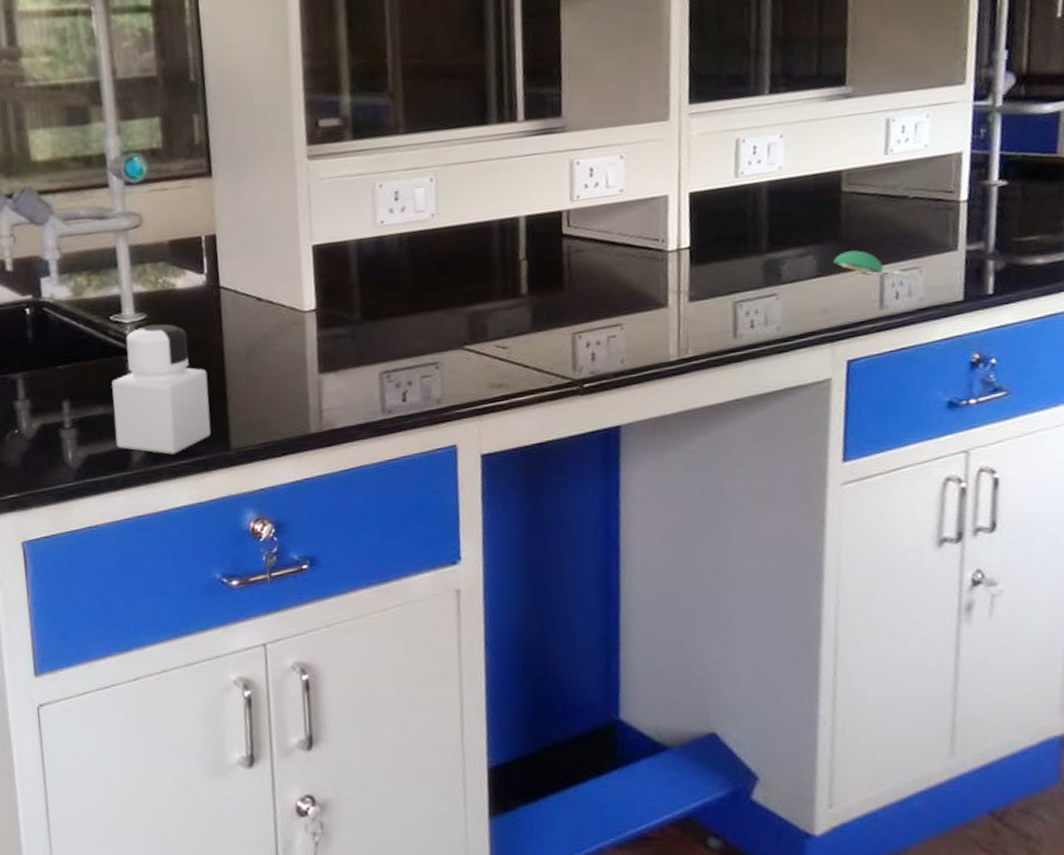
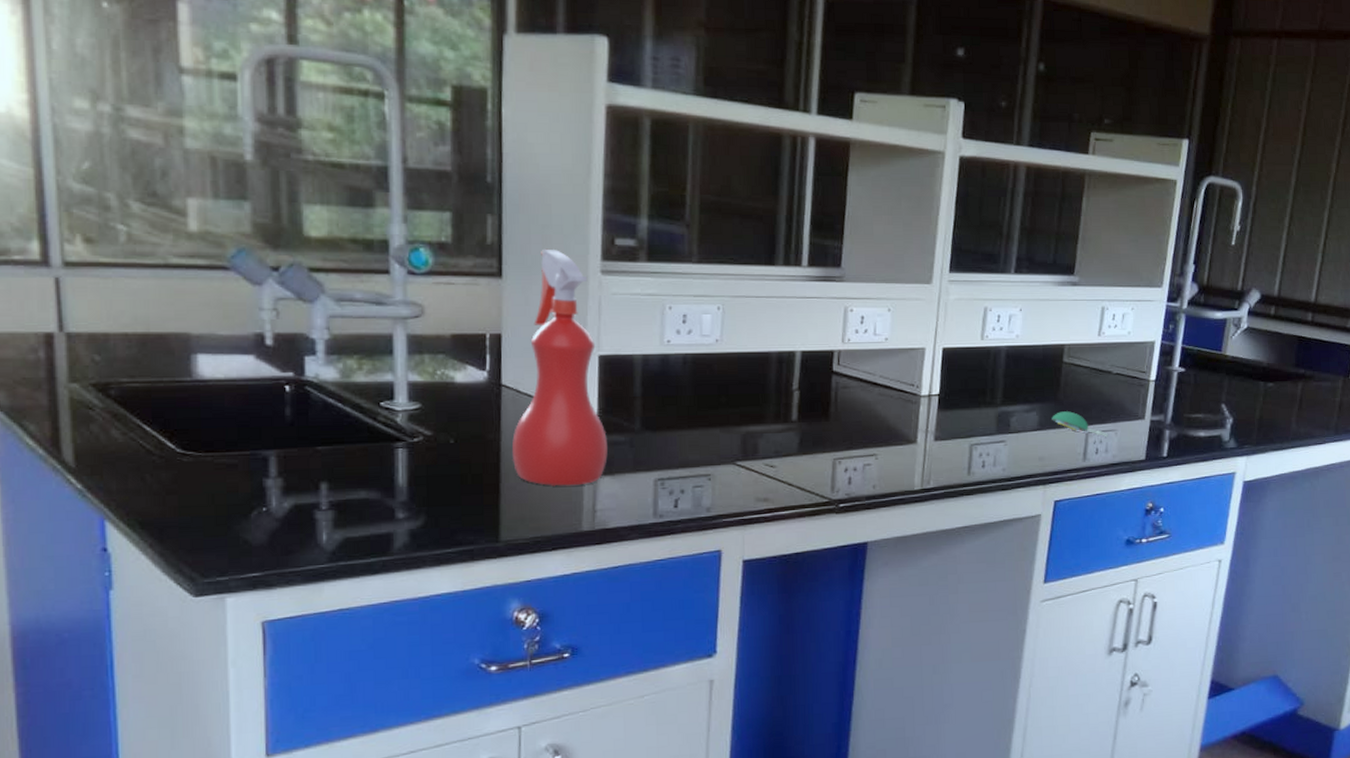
medicine bottle: present [111,324,211,455] -> none [376,414,482,543]
spray bottle: none [234,139,330,388] -> present [511,248,608,487]

